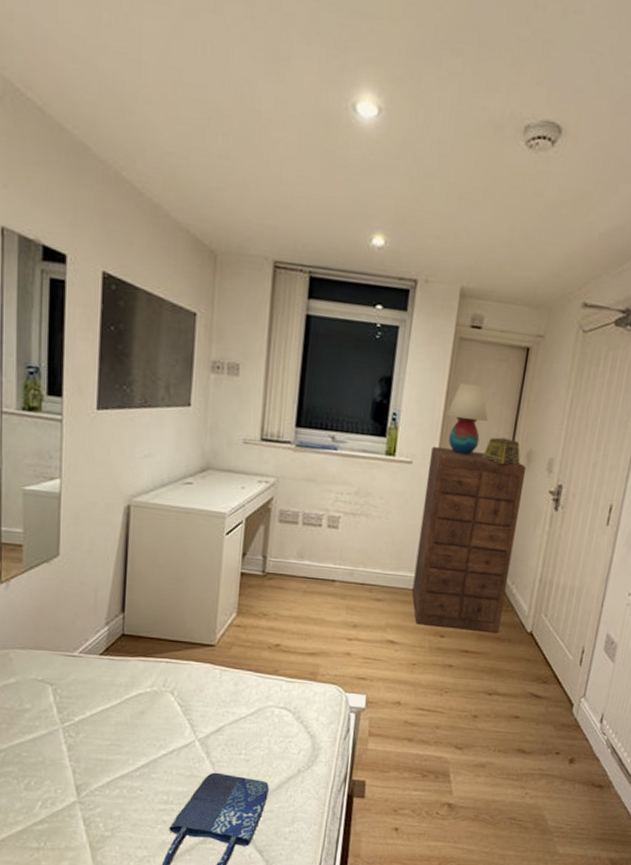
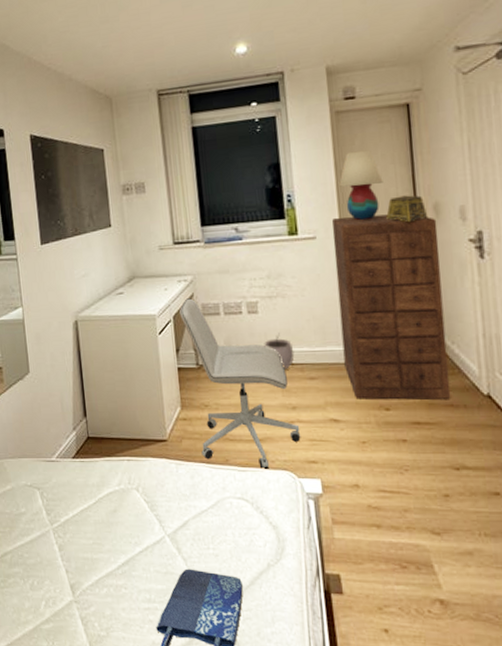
office chair: none [250,500,357,682] -> present [179,297,301,469]
plant pot: none [337,551,367,588] -> present [264,333,295,370]

